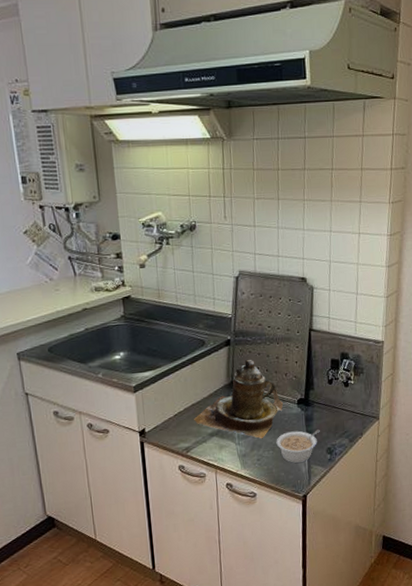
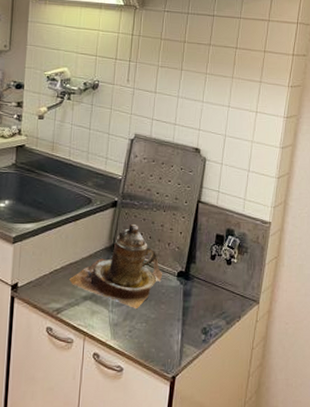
legume: present [276,429,320,463] -> none [150,305,197,340]

